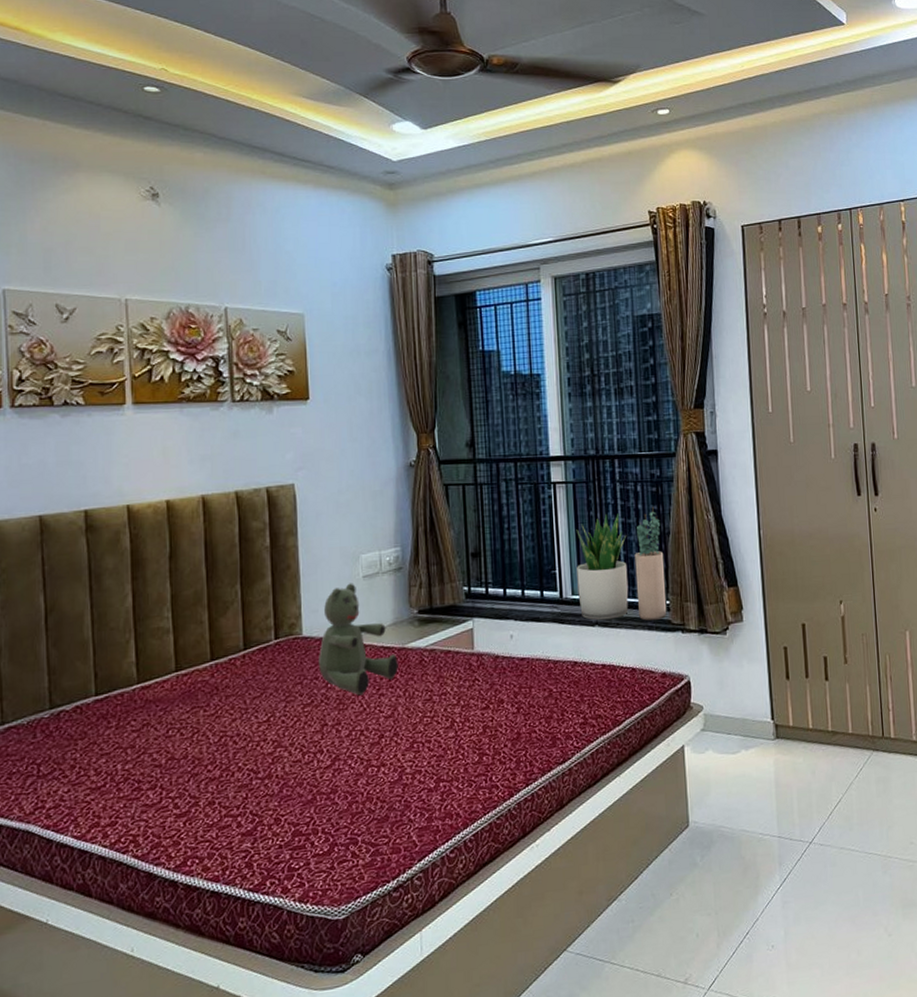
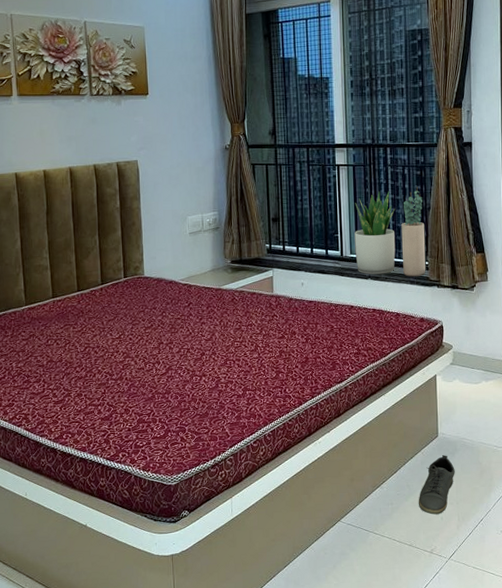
teddy bear: present [319,583,399,696] -> none [156,238,216,323]
shoe: none [666,850,712,932] -> present [418,455,455,515]

